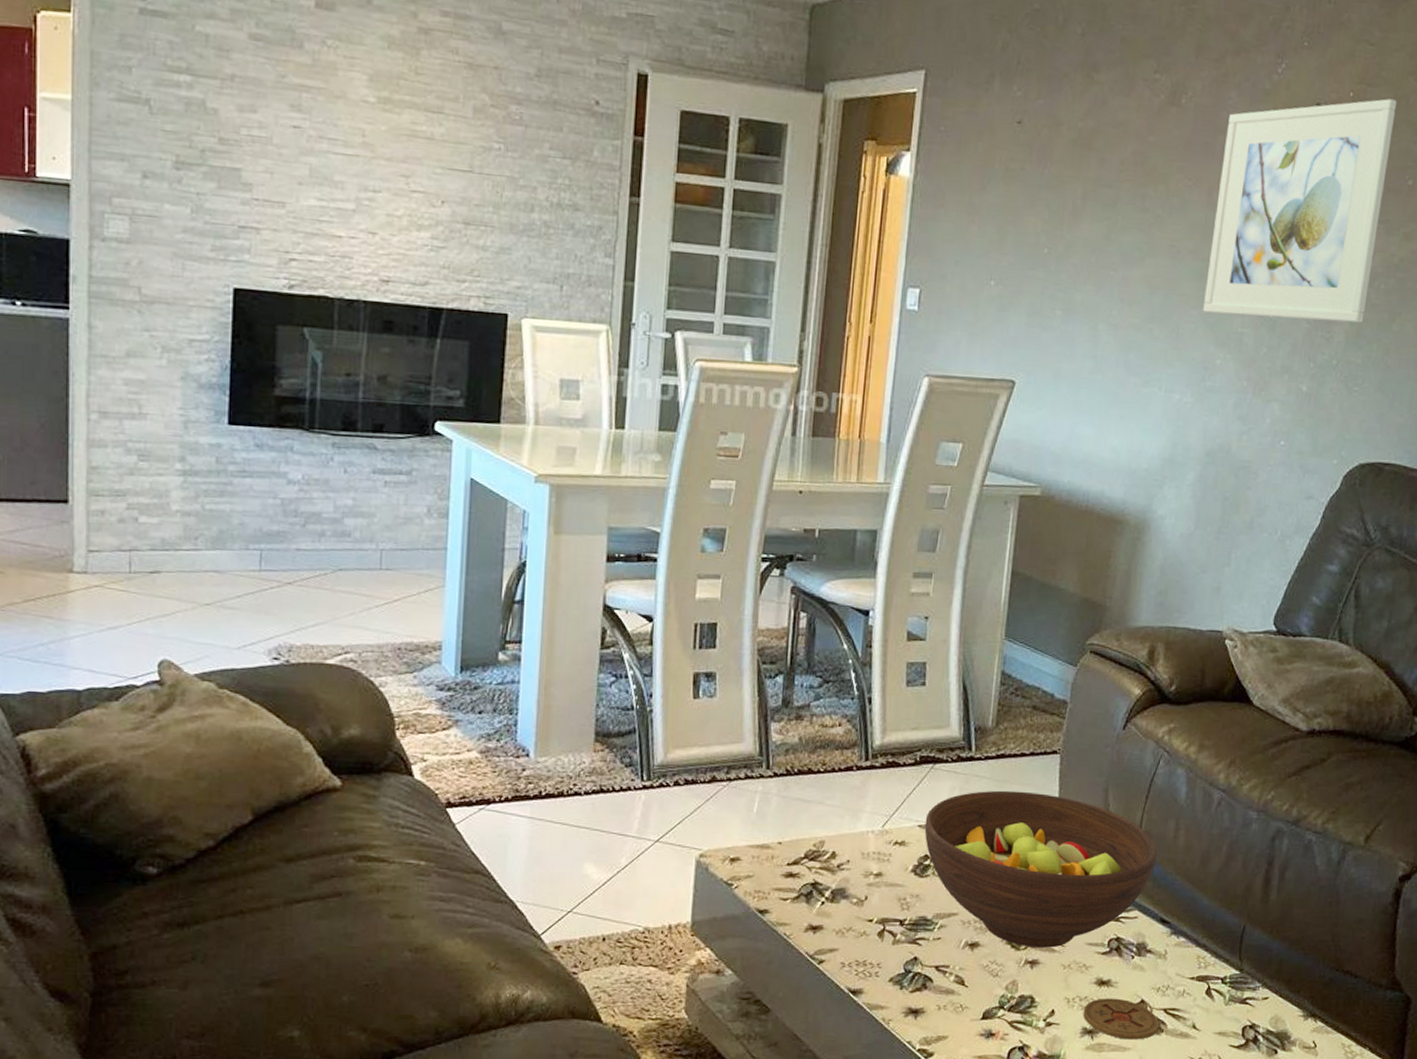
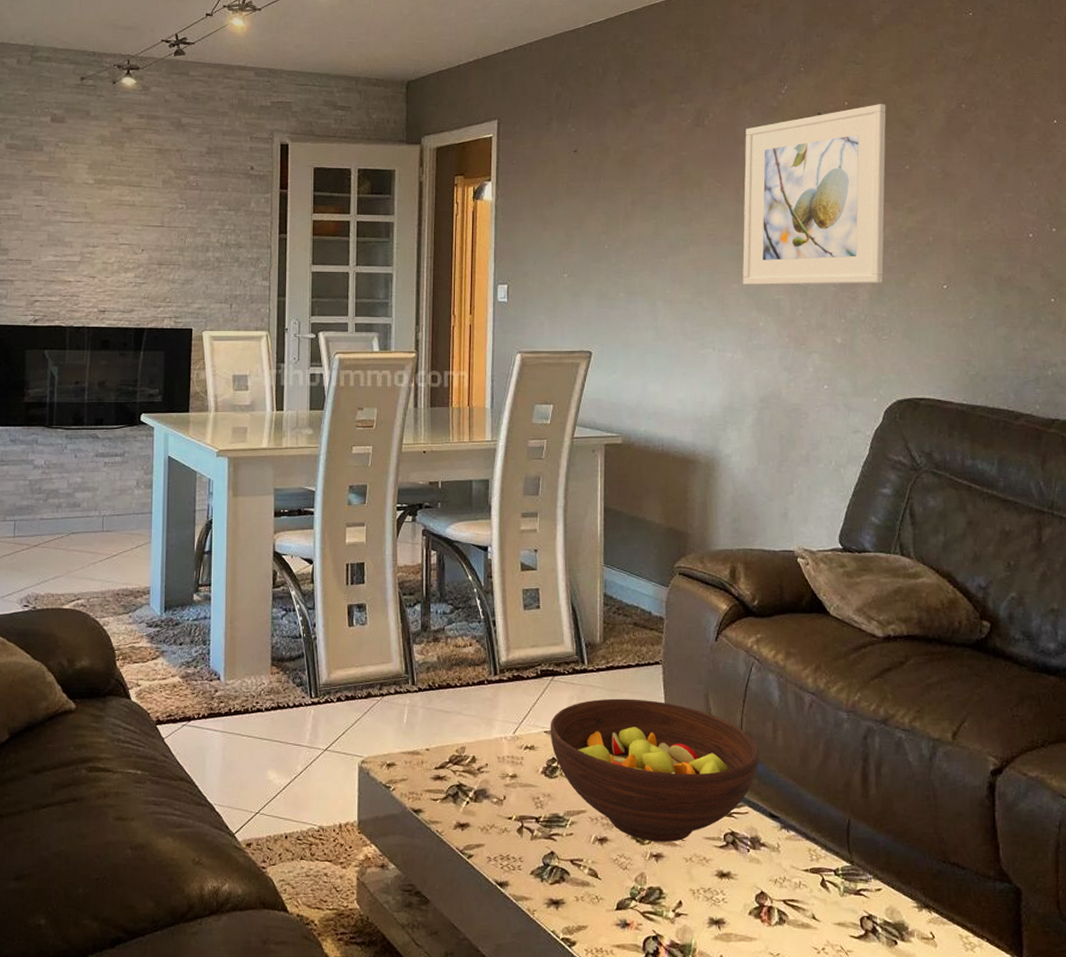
coaster: present [1083,998,1159,1040] -> none [708,889,780,930]

